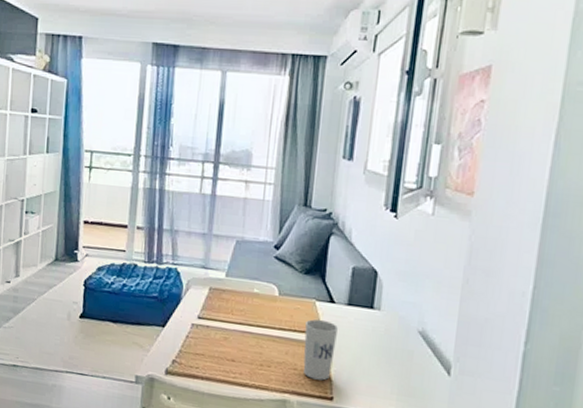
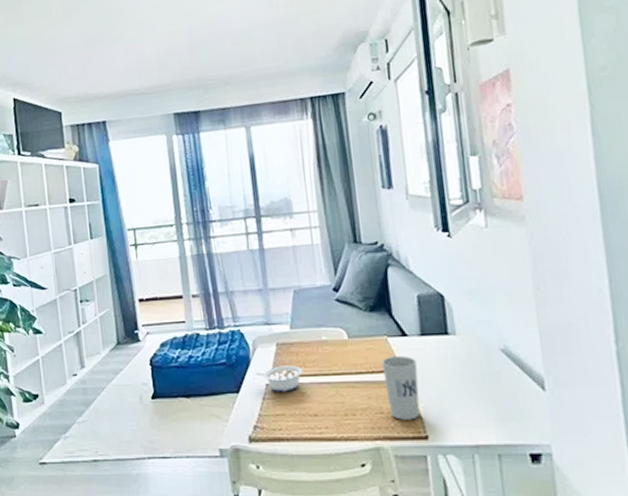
legume: none [184,309,230,335] -> present [255,365,303,392]

